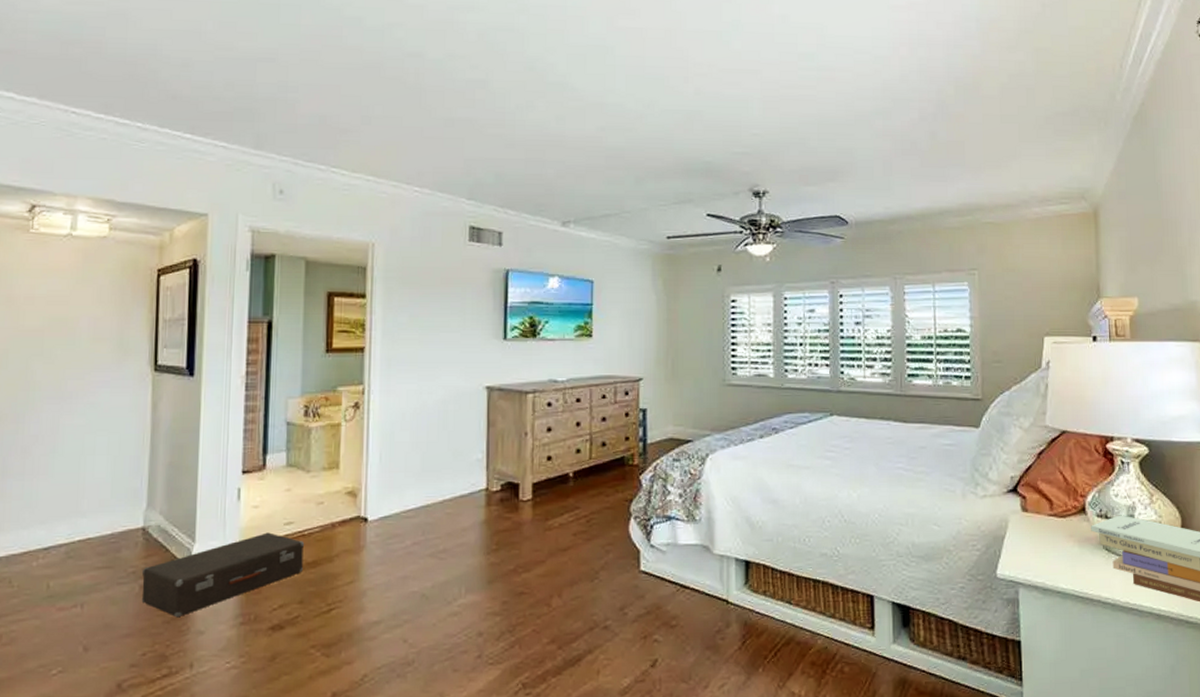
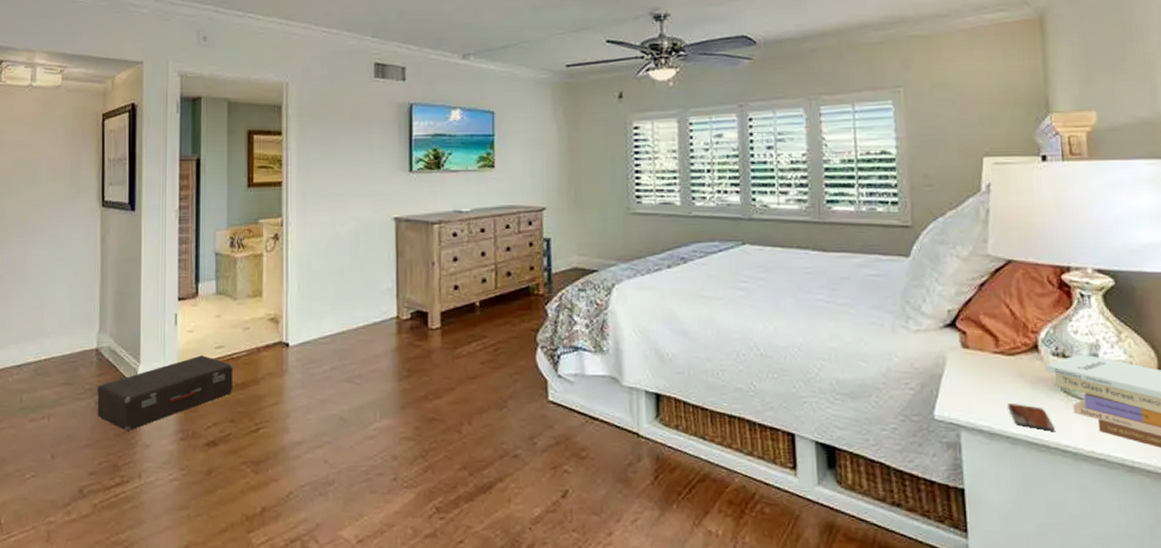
phone: none [1059,561,1097,586] -> present [1008,404,1055,432]

